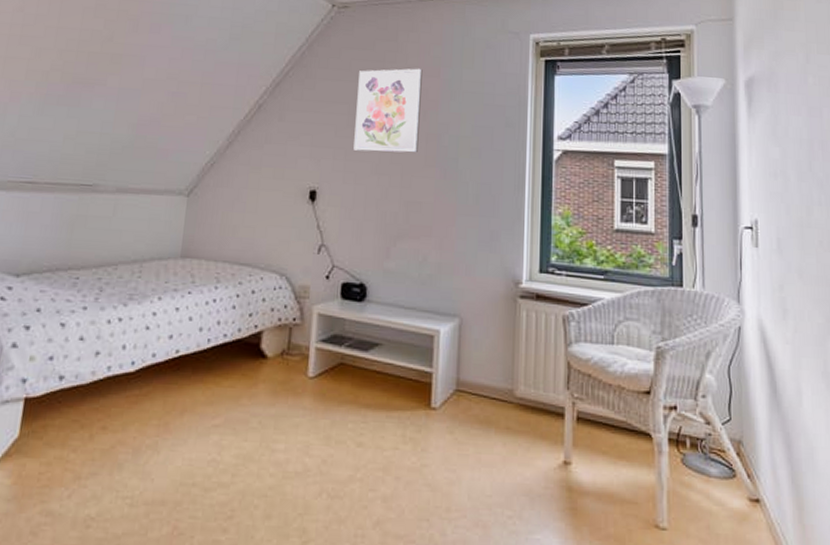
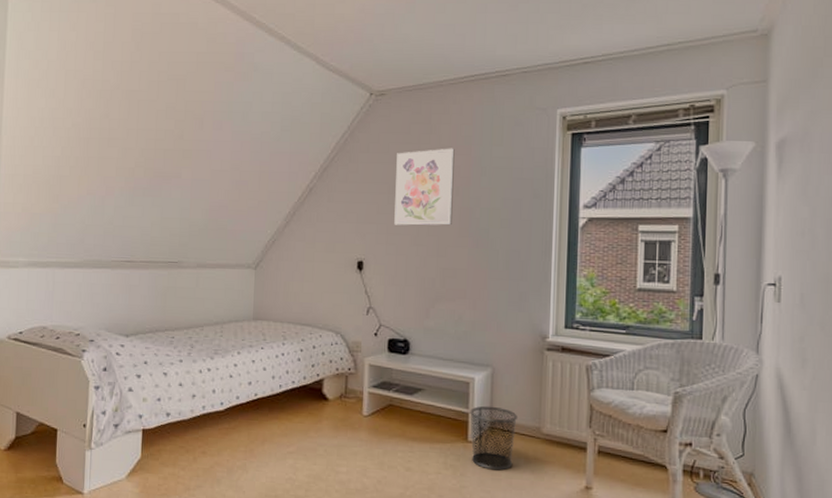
waste bin: none [434,364,487,444] -> present [470,405,517,471]

